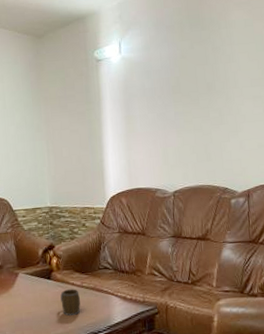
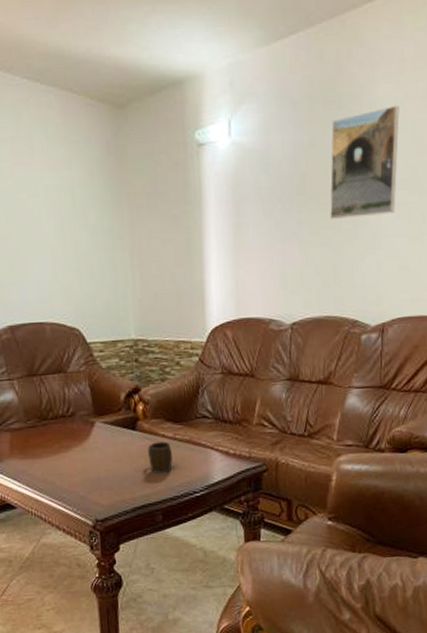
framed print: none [197,25,252,110] -> present [330,105,400,219]

